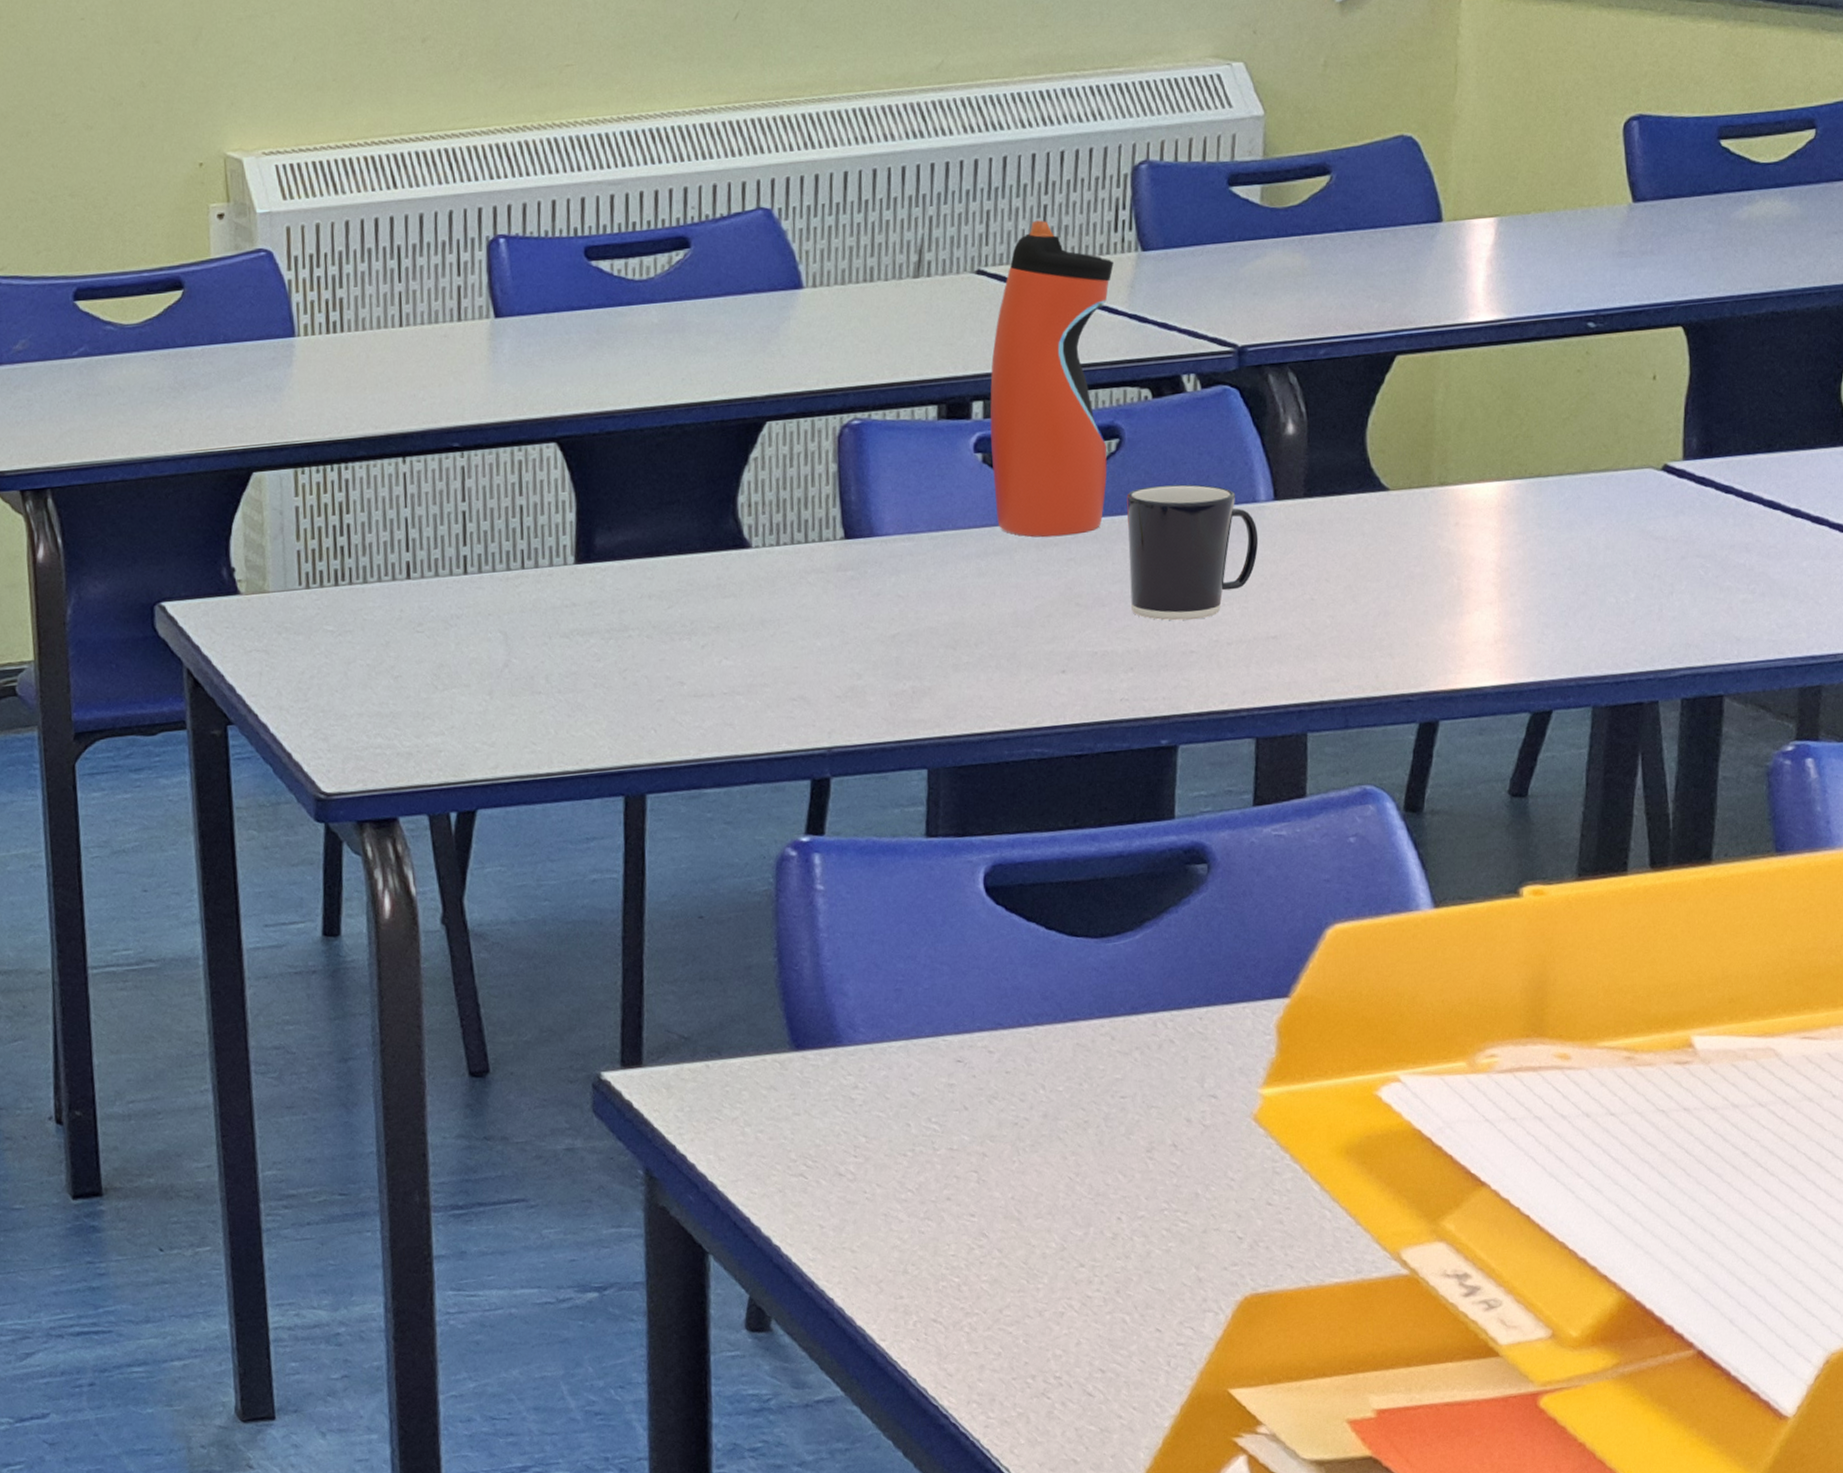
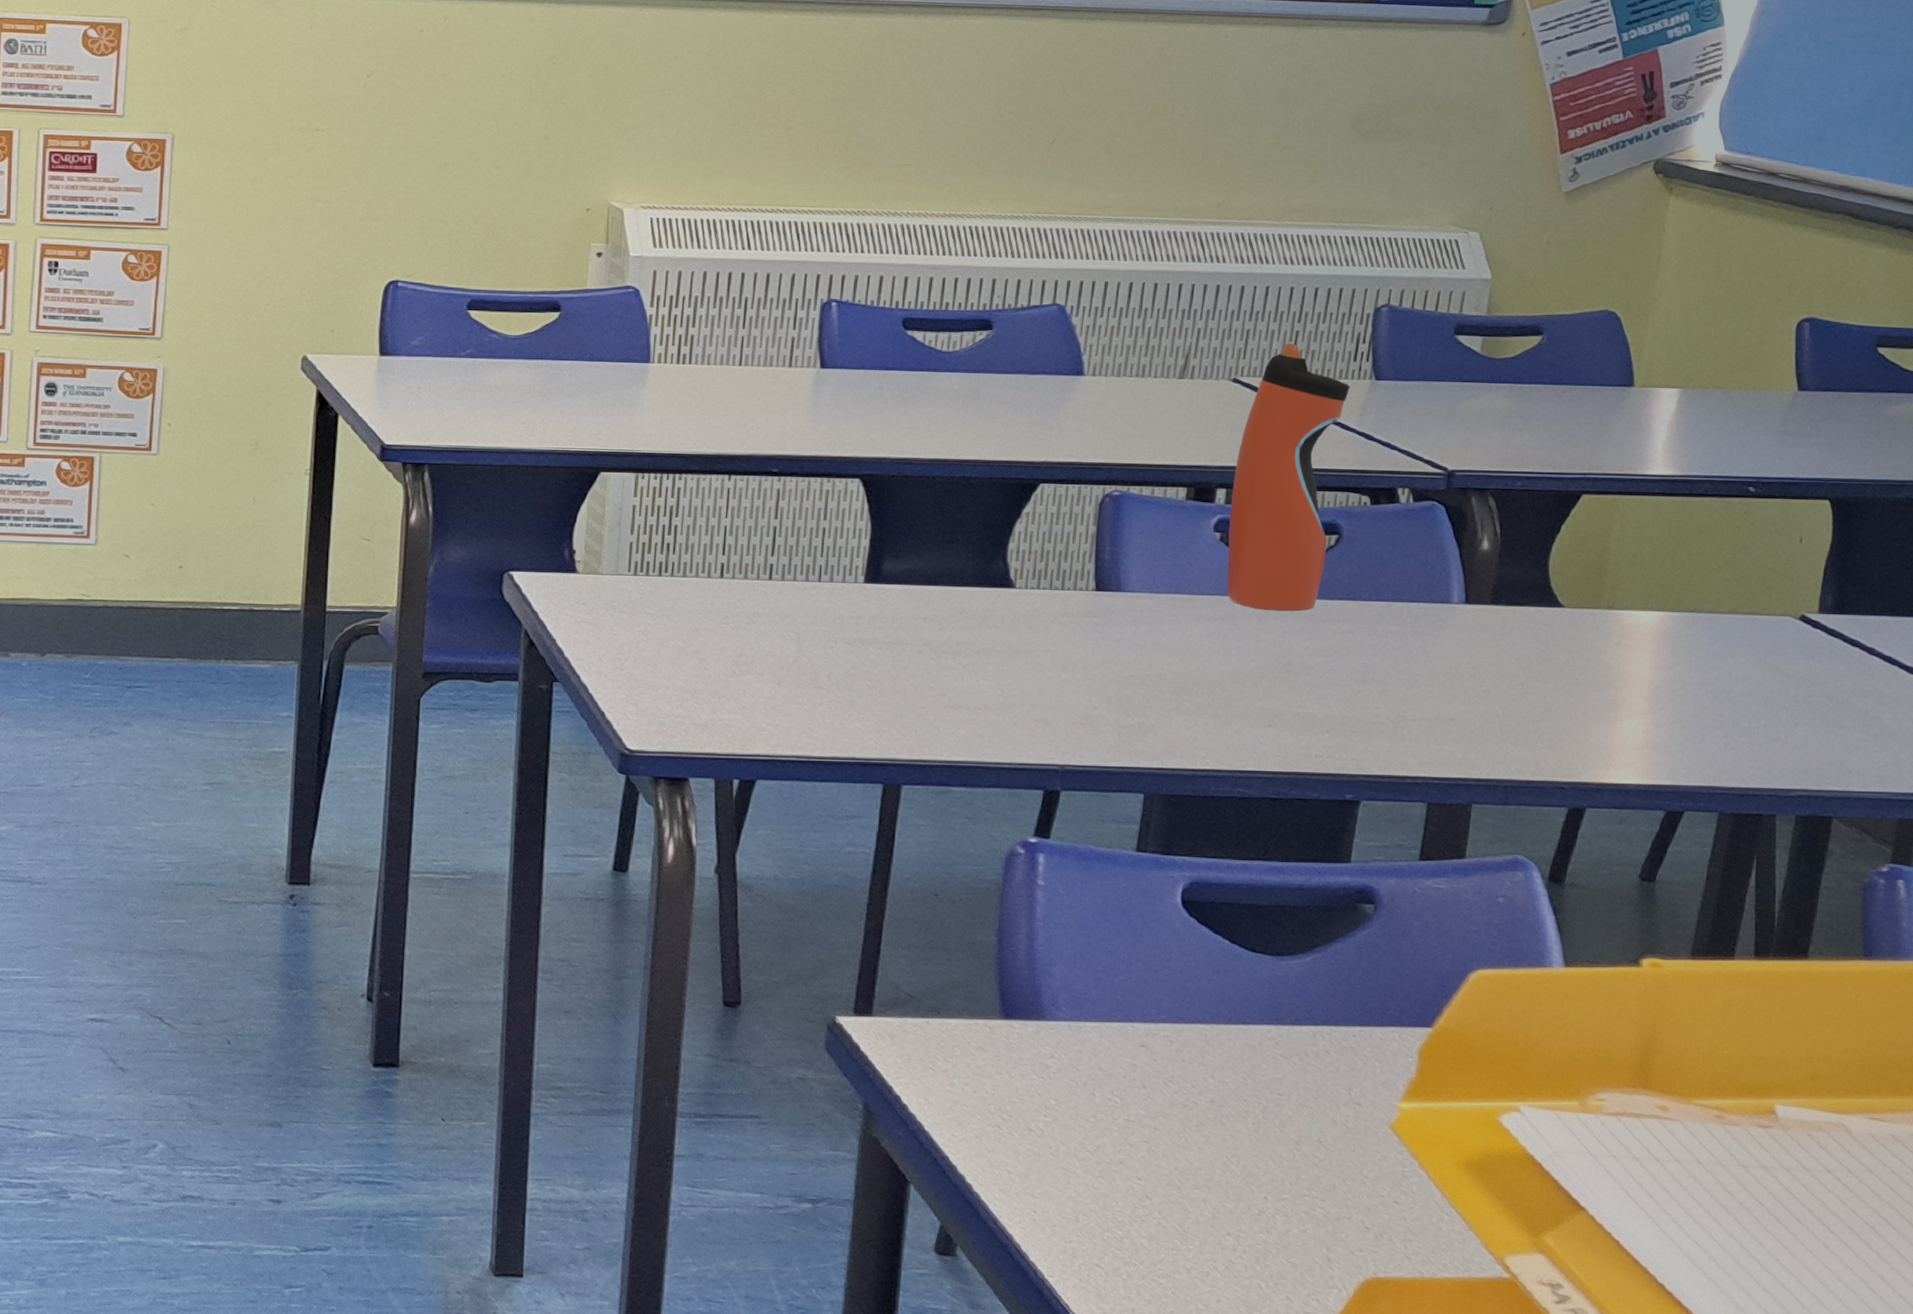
mug: present [1126,484,1259,621] -> none [1333,578,1448,696]

